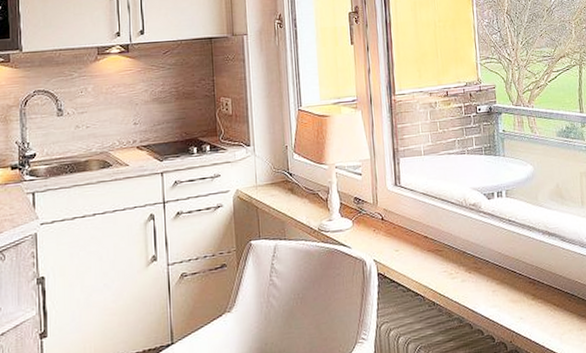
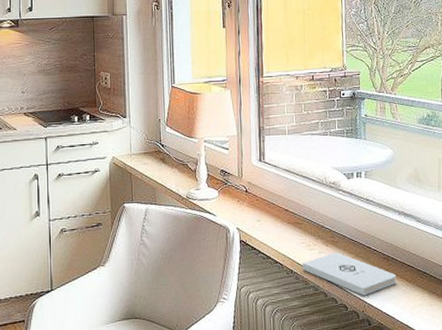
notepad: none [444,280,544,325] -> present [302,253,396,296]

